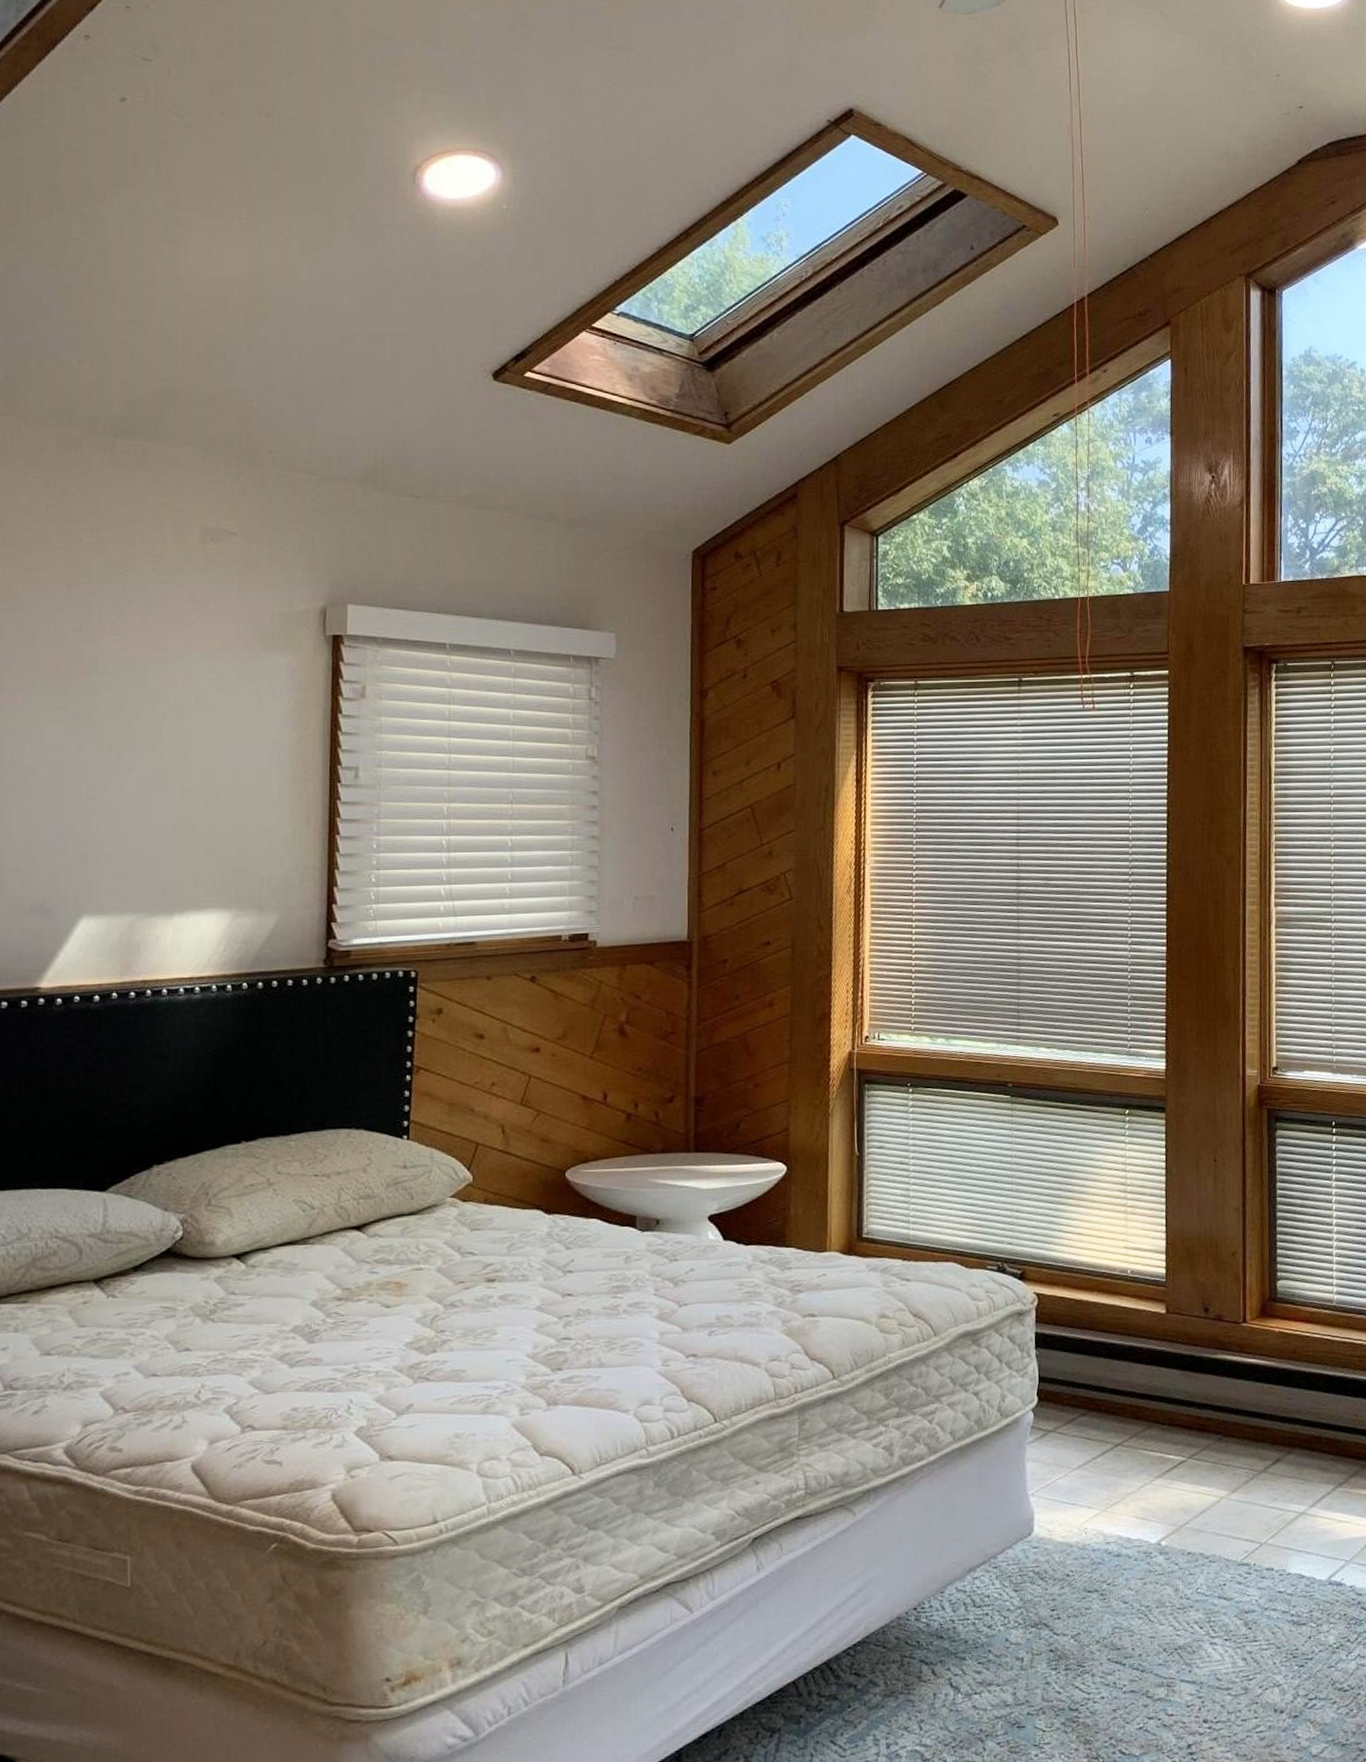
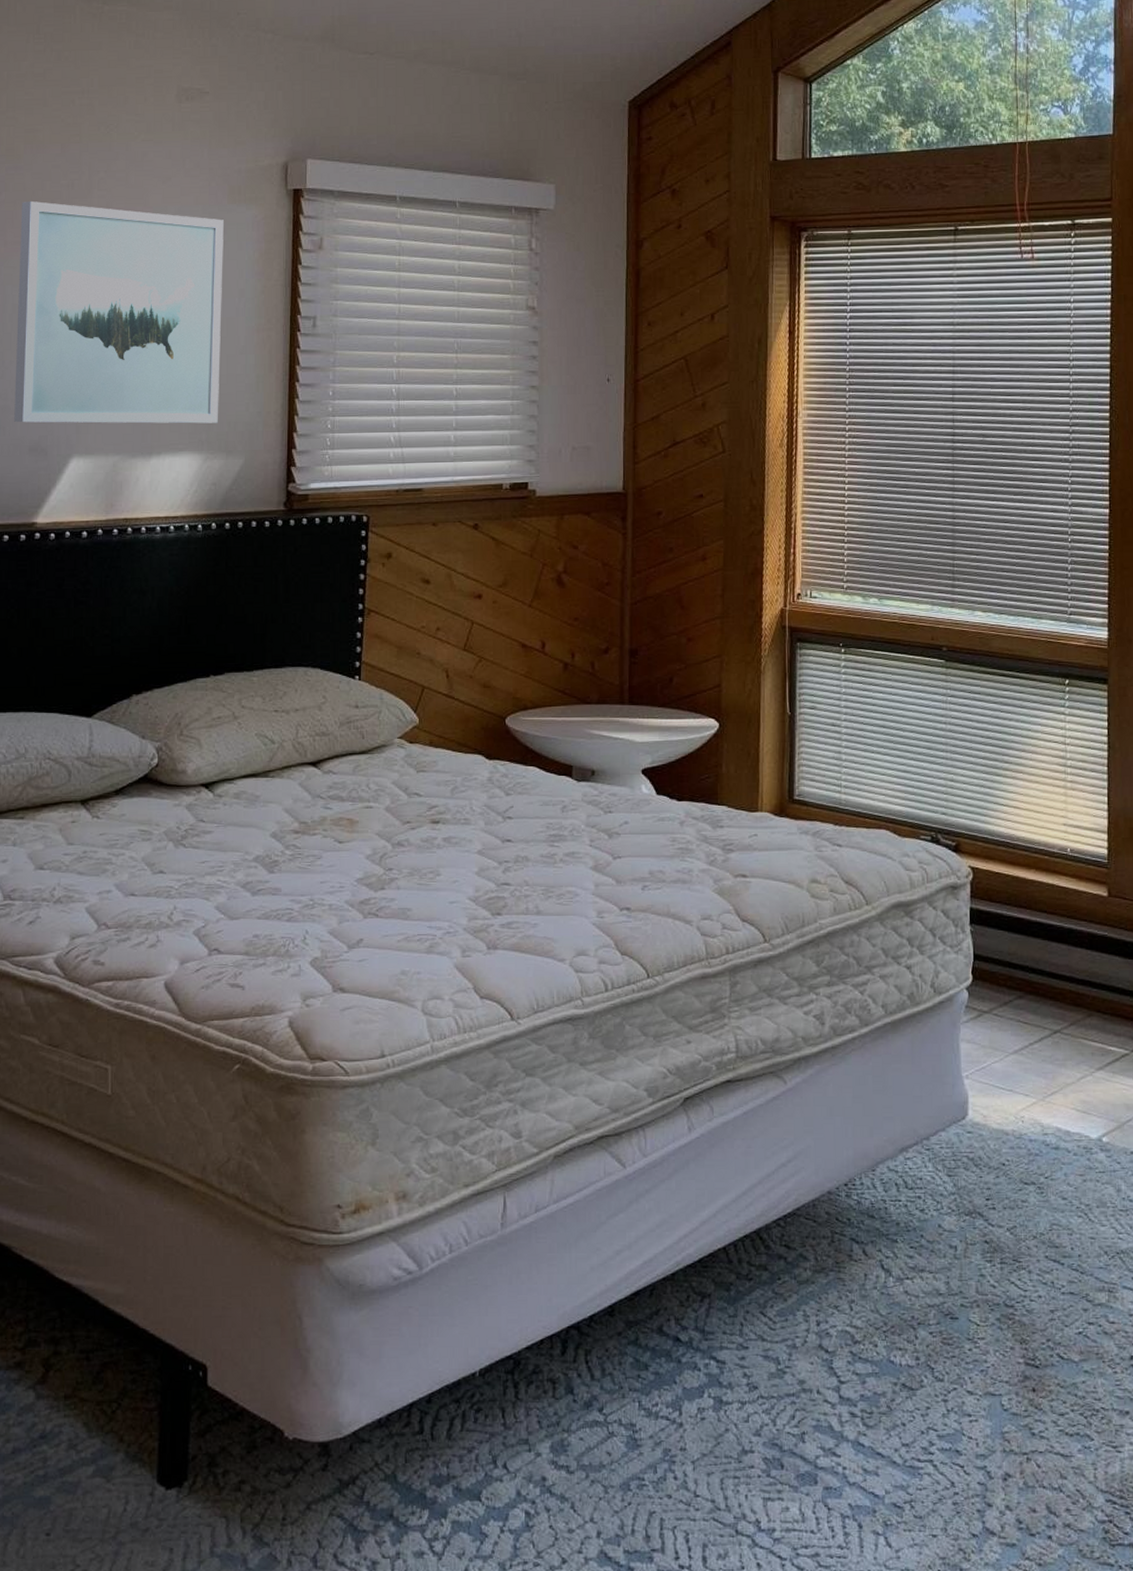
wall art: none [13,646,254,882] -> present [14,201,224,424]

